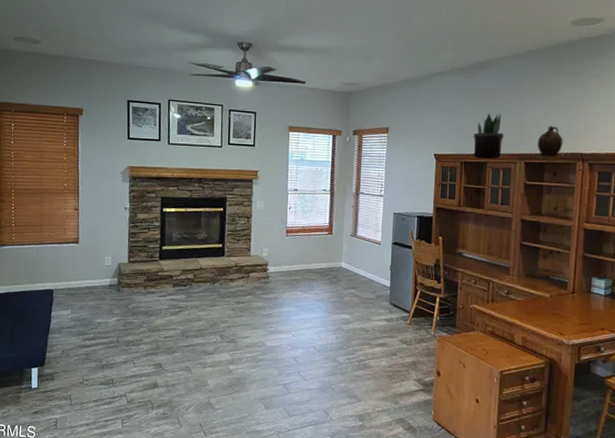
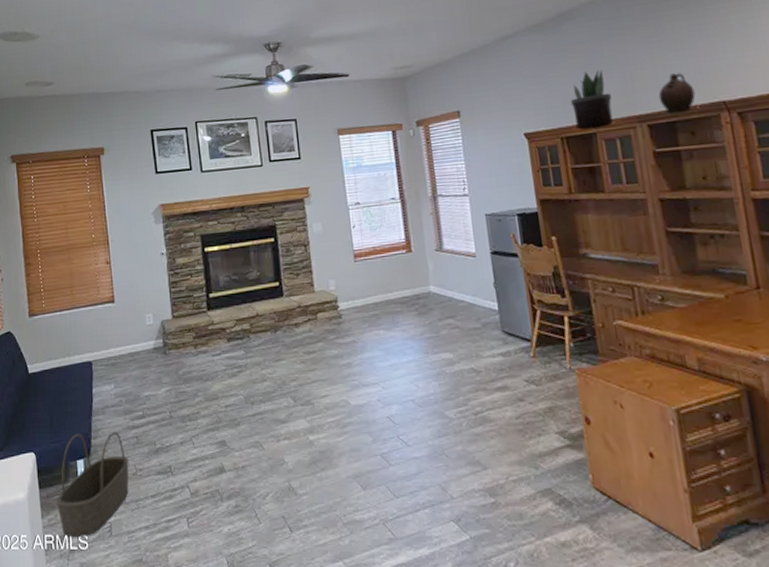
basket: none [10,346,78,428] -> present [56,432,129,536]

